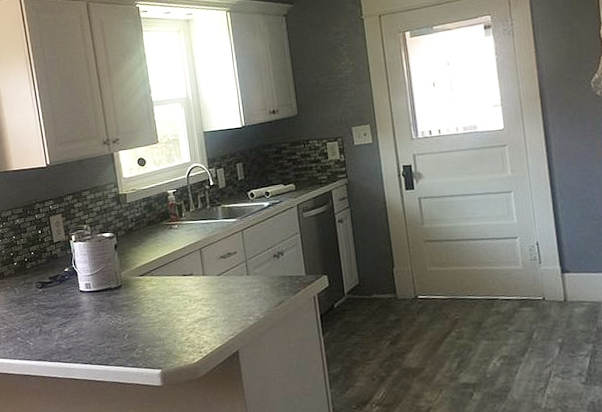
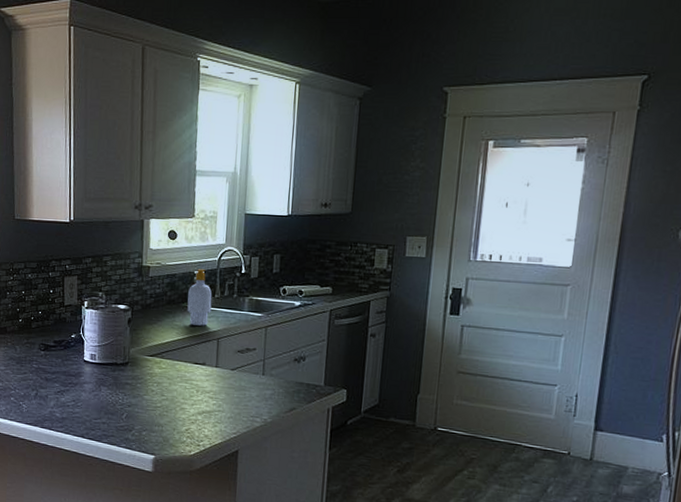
soap bottle: none [165,187,189,241] -> present [187,269,213,326]

